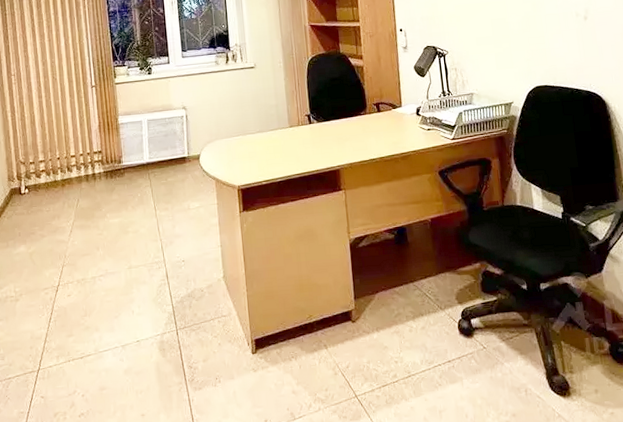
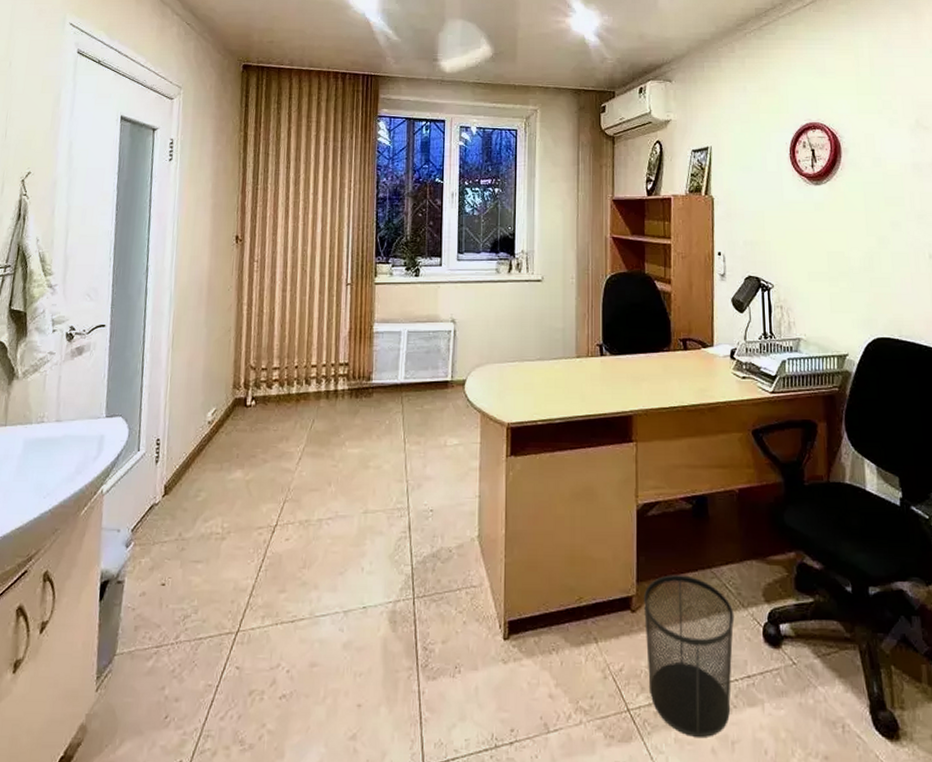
waste bin: none [361,290,436,411] -> present [644,575,735,737]

